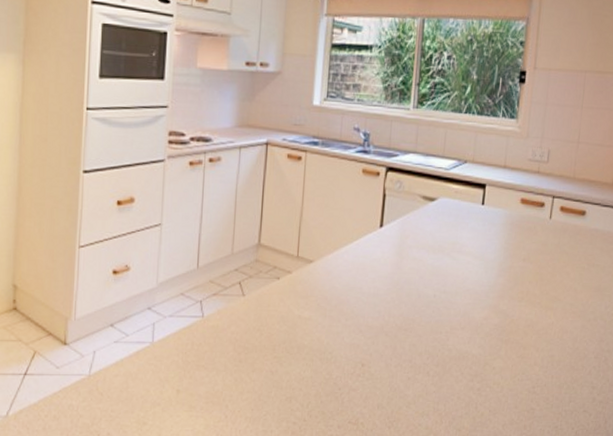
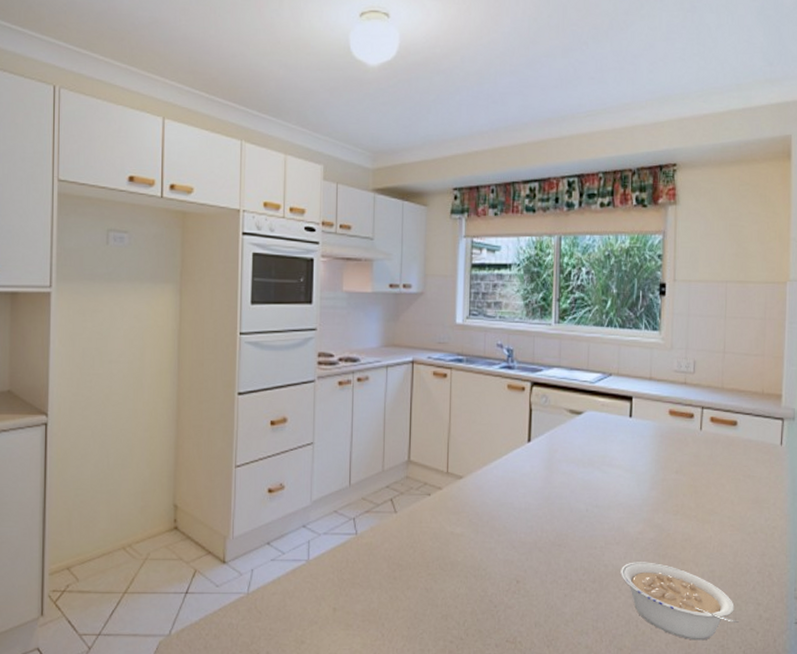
legume: none [464,346,573,422] -> present [621,562,739,640]

